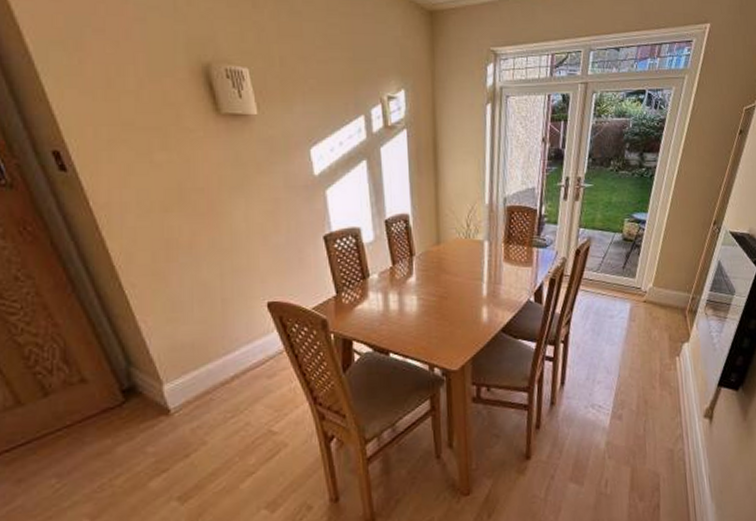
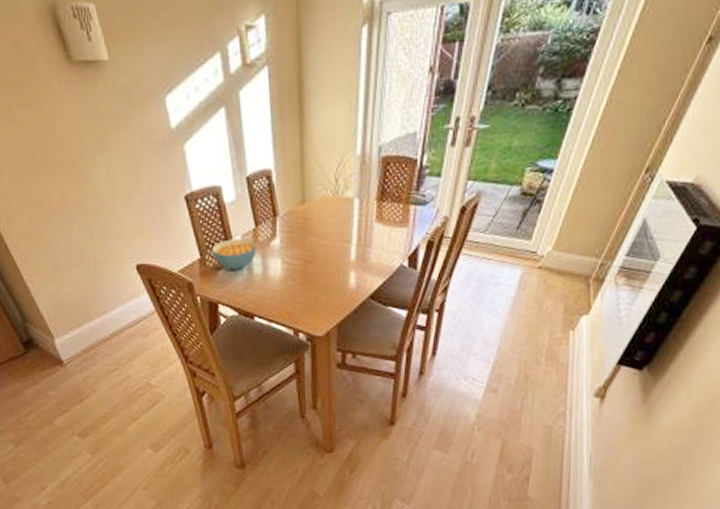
cereal bowl: none [348,276,393,307] -> present [212,238,257,270]

